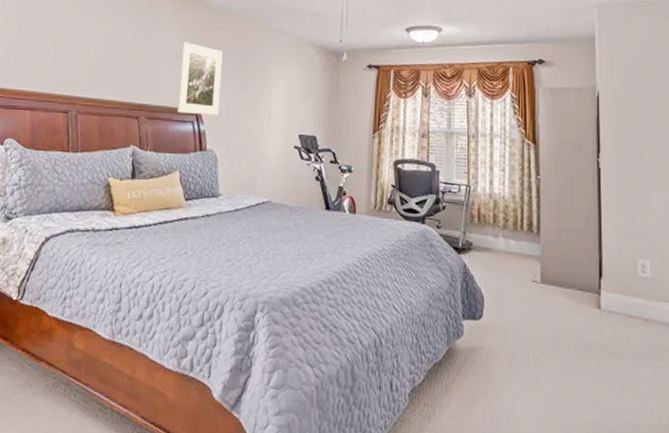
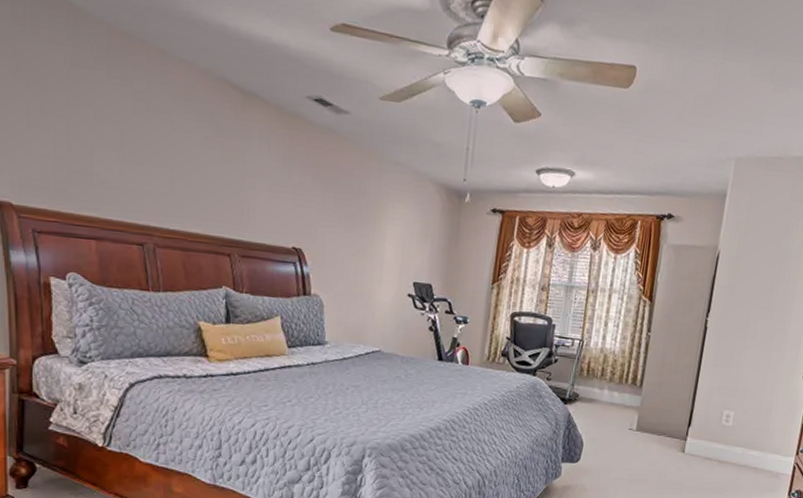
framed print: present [177,42,223,116] -> none [276,168,329,258]

